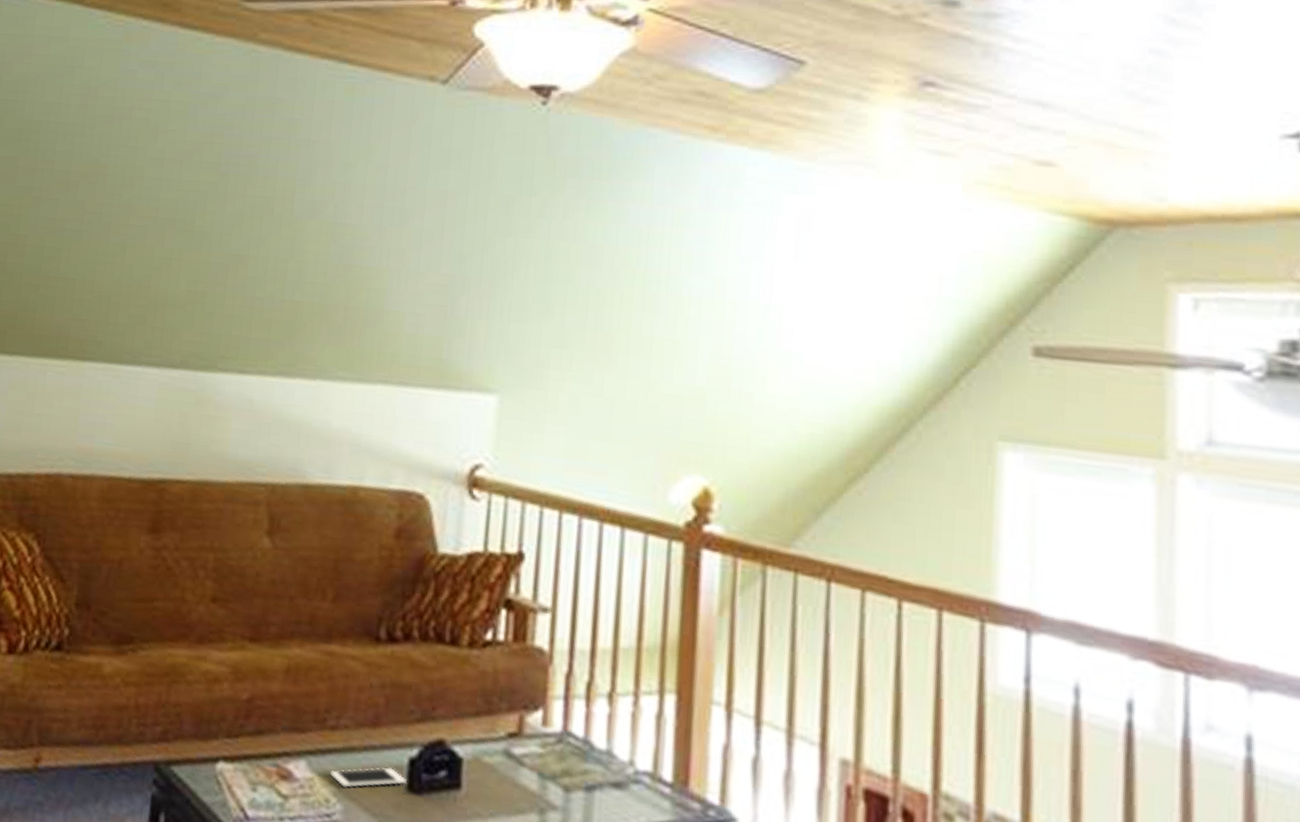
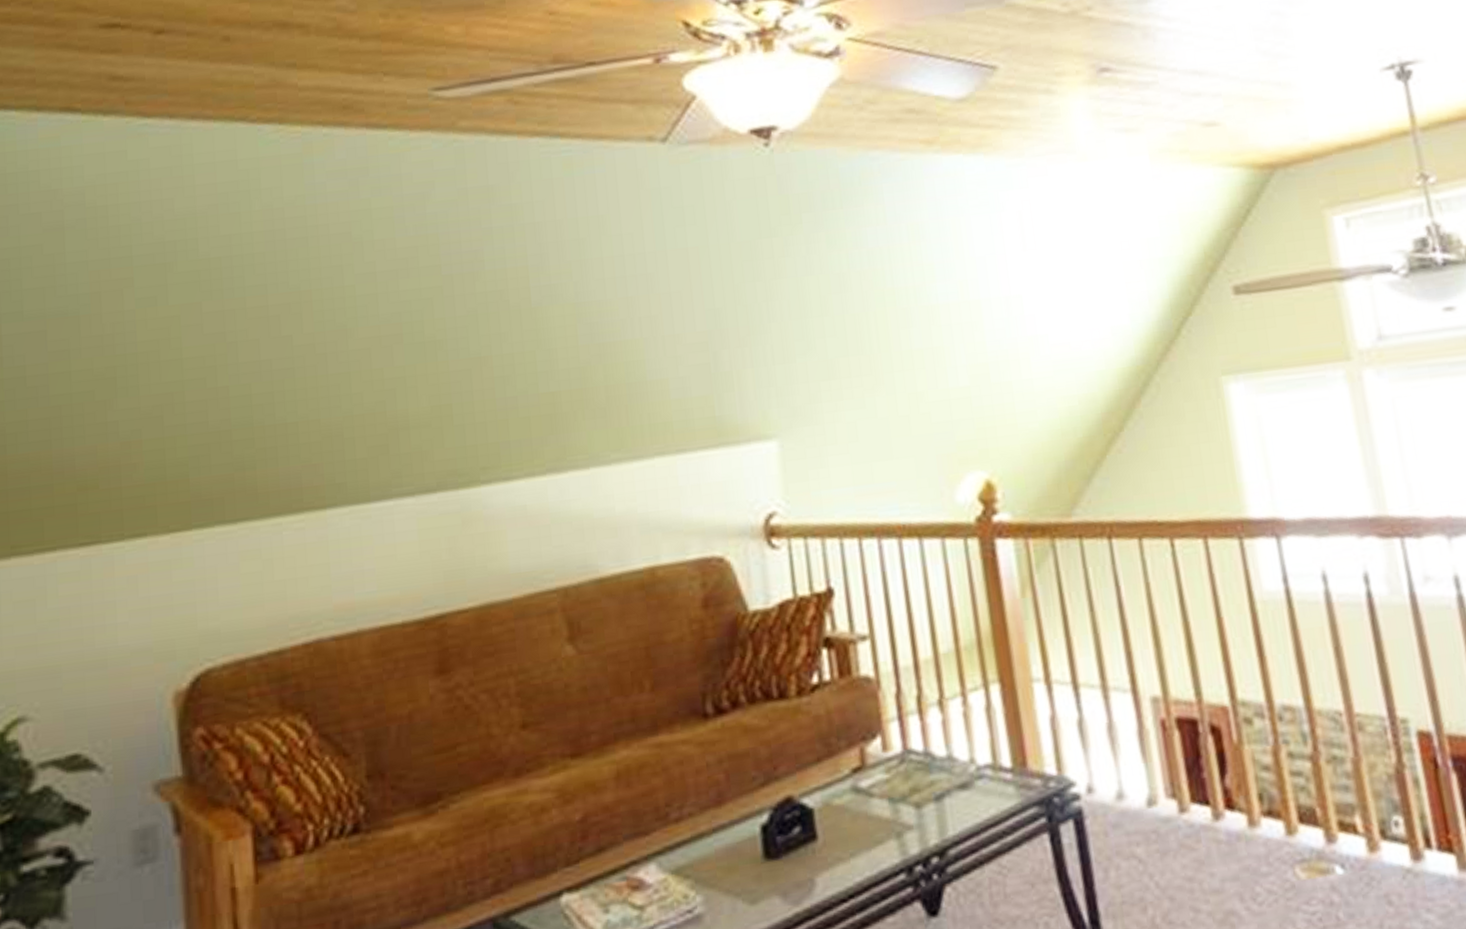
cell phone: present [330,767,407,788] -> none [683,841,763,877]

